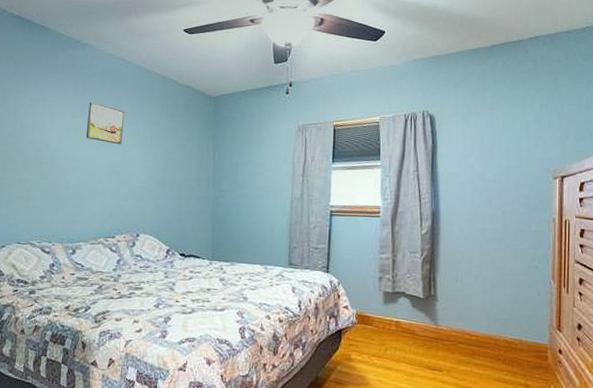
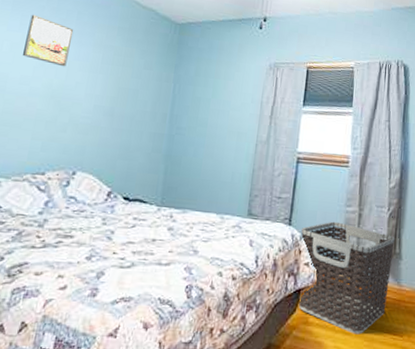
clothes hamper: none [338,268,430,370] -> present [298,221,396,335]

